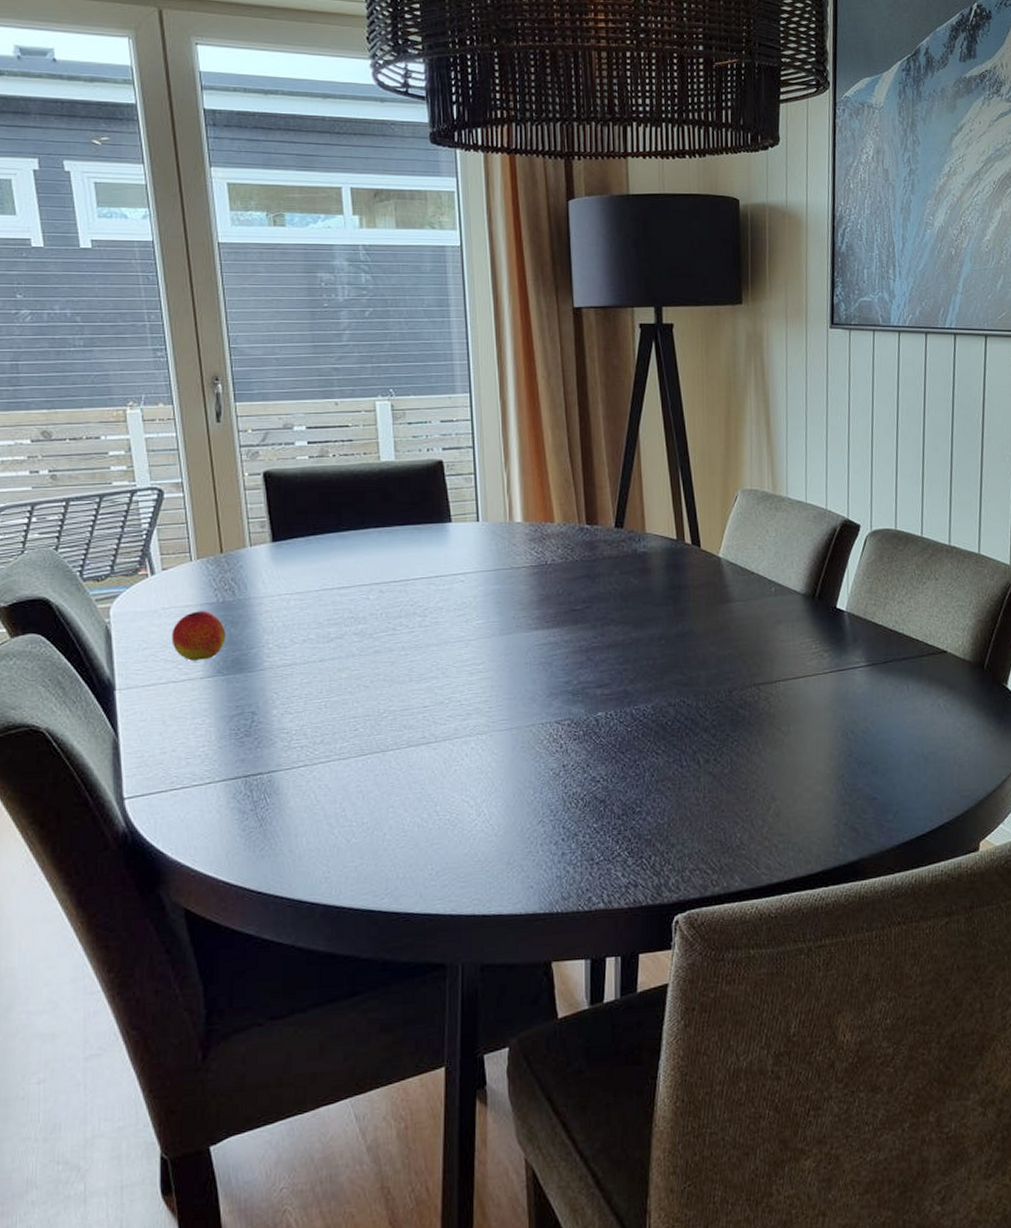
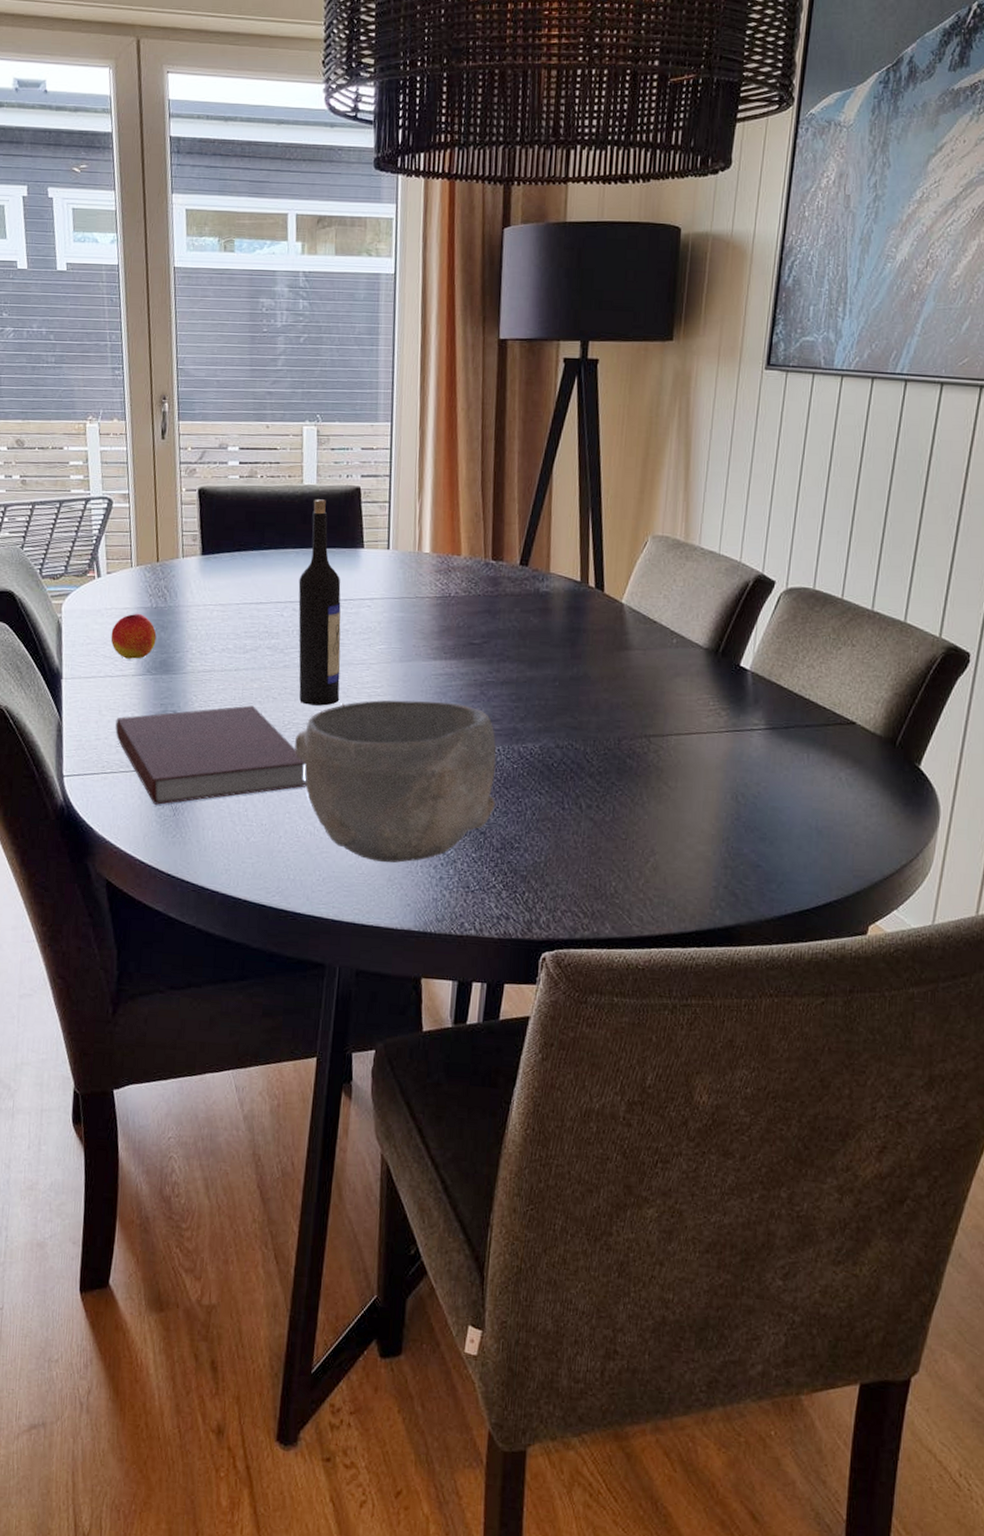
notebook: none [184,697,410,818] -> present [115,705,307,806]
wine bottle: none [383,475,439,690] -> present [298,499,341,706]
bowl: none [393,672,612,846] -> present [295,700,497,863]

